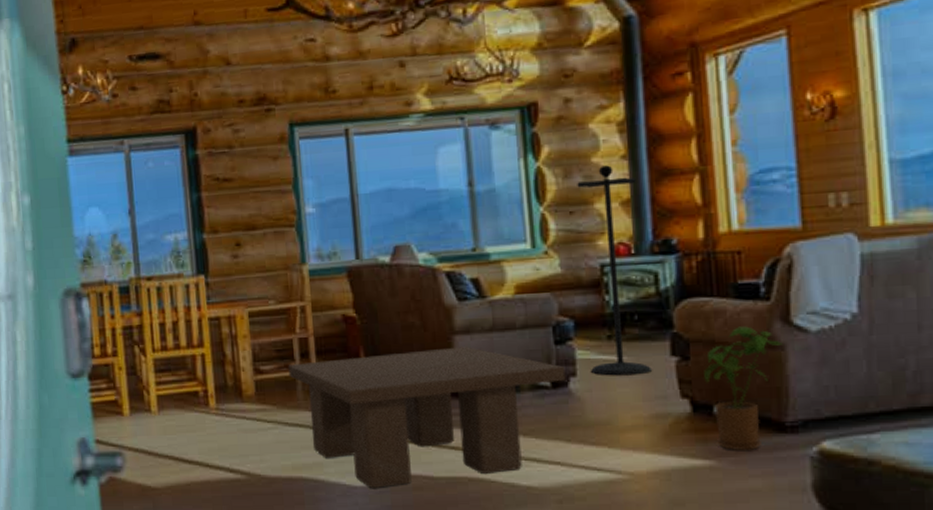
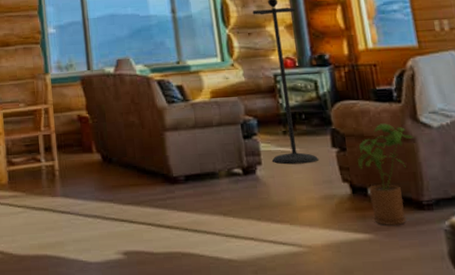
coffee table: present [288,347,566,489] -> none [35,141,254,264]

